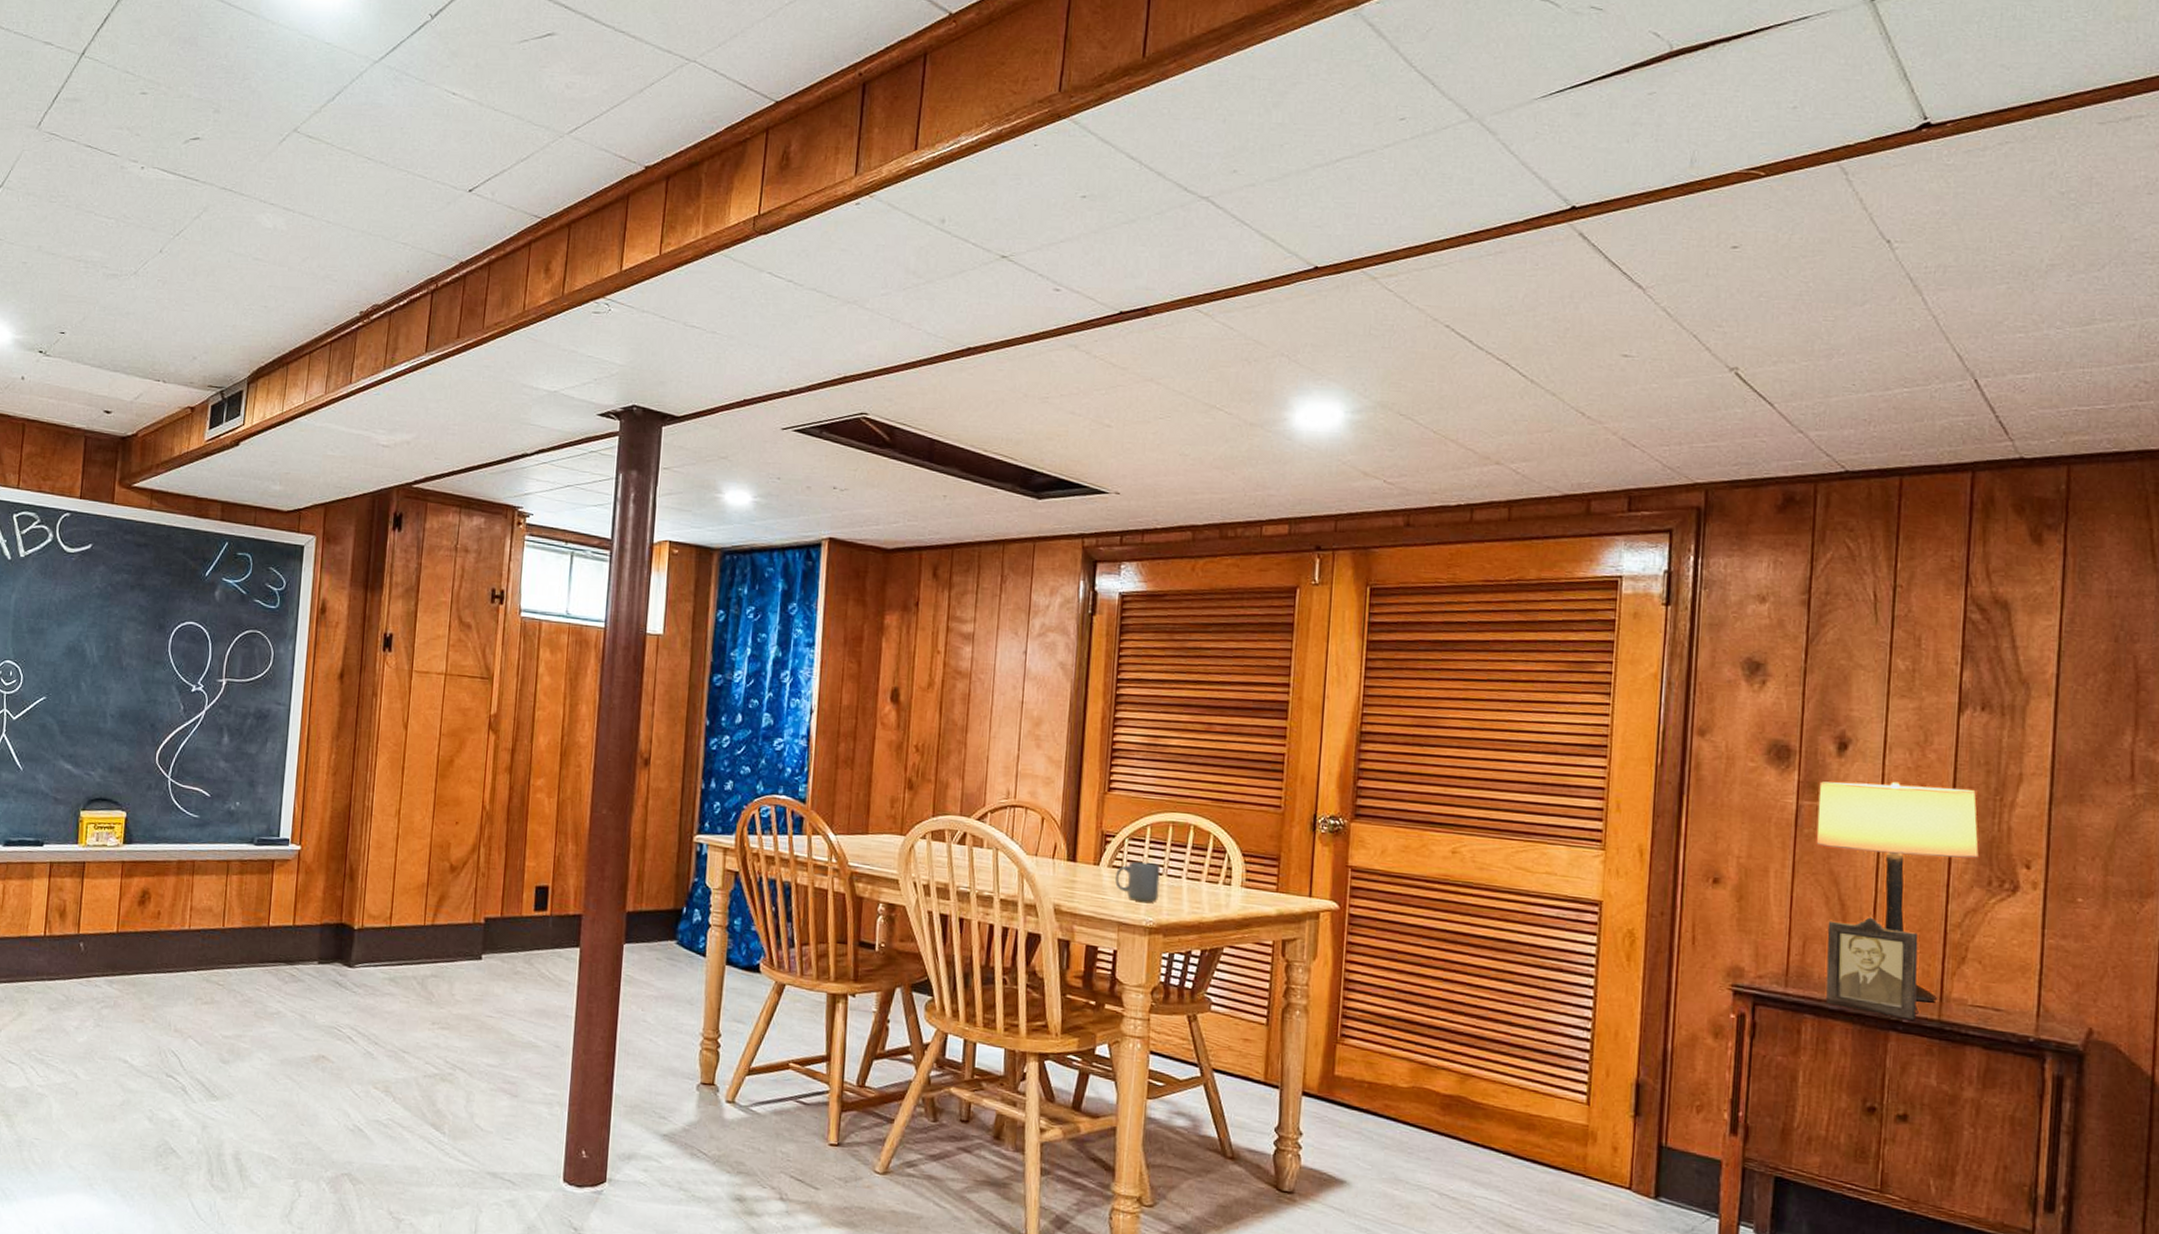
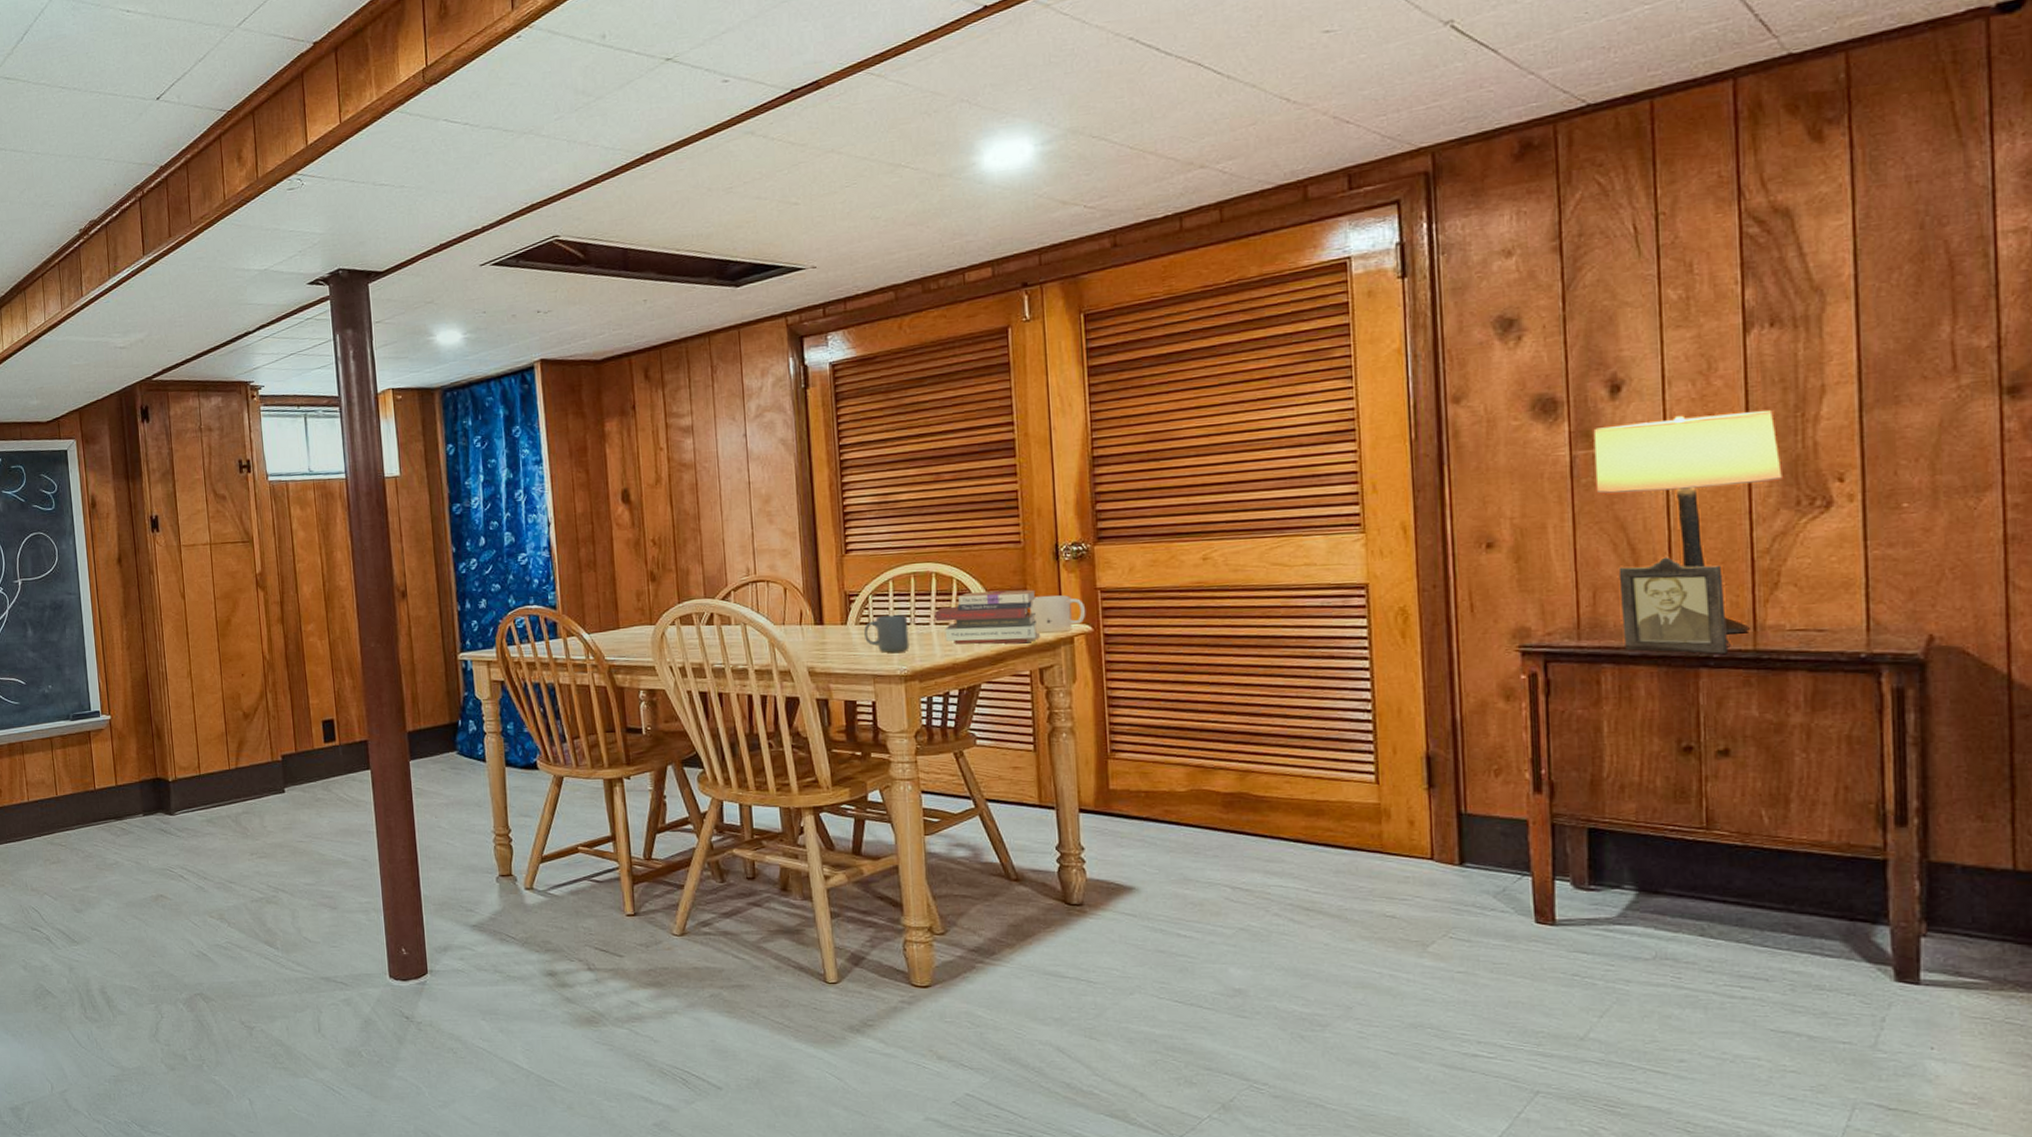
books: none [1187,850,1289,912] -> present [935,589,1041,644]
mug: none [1280,864,1335,907] -> present [1029,595,1086,634]

